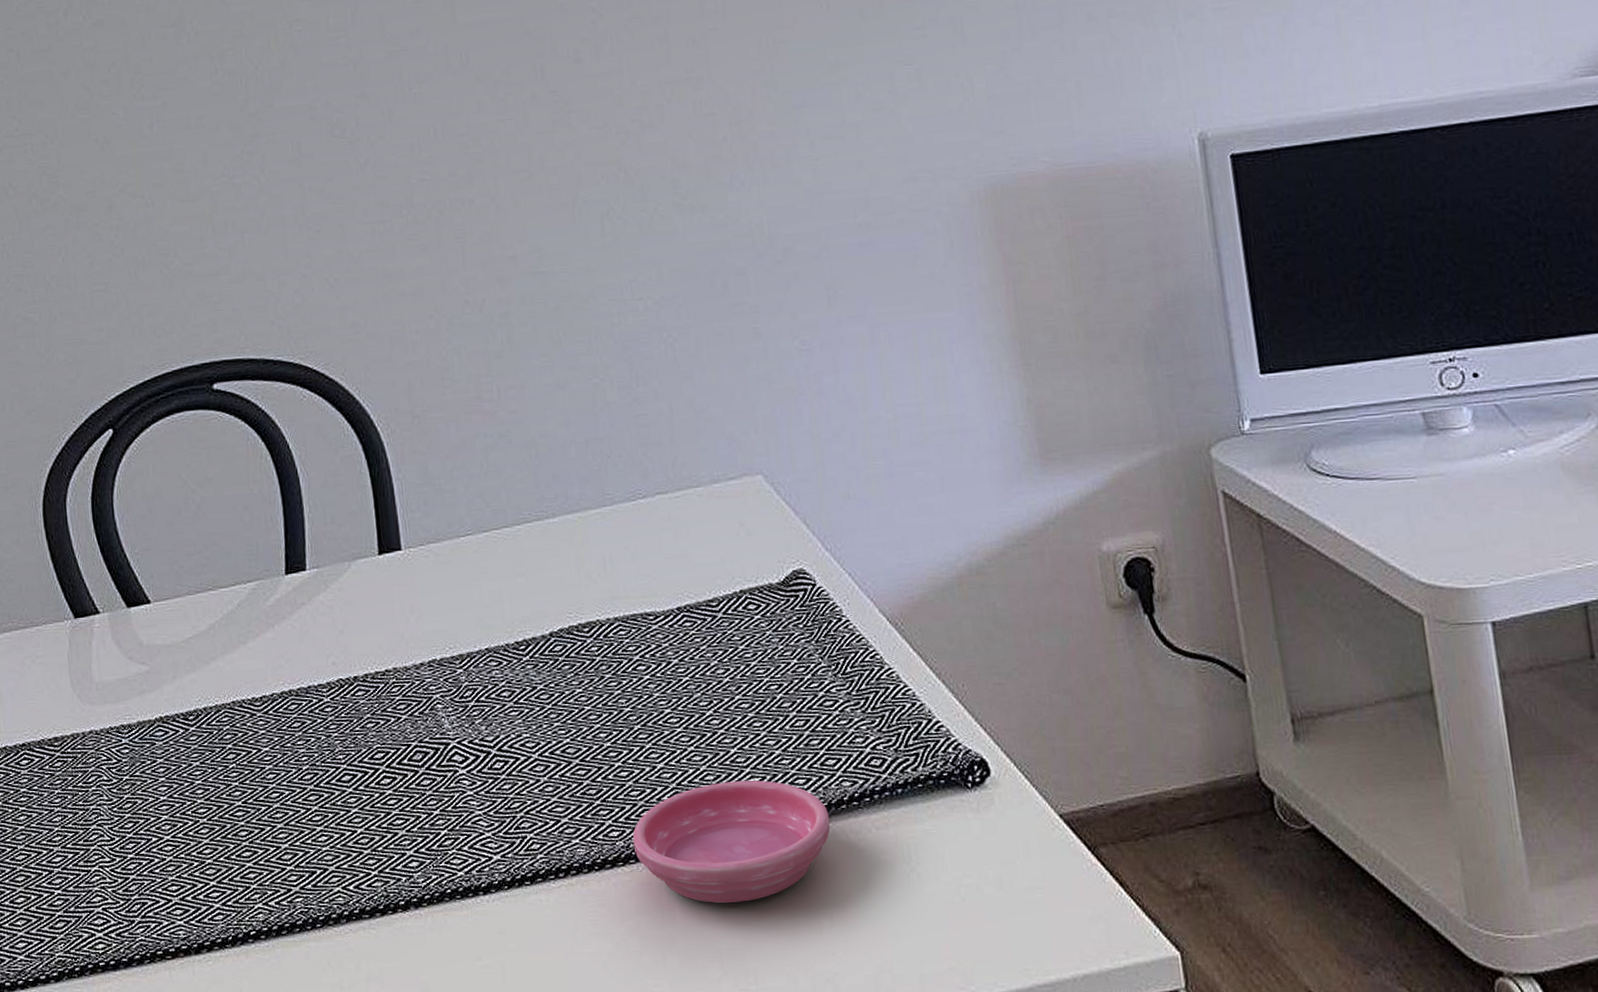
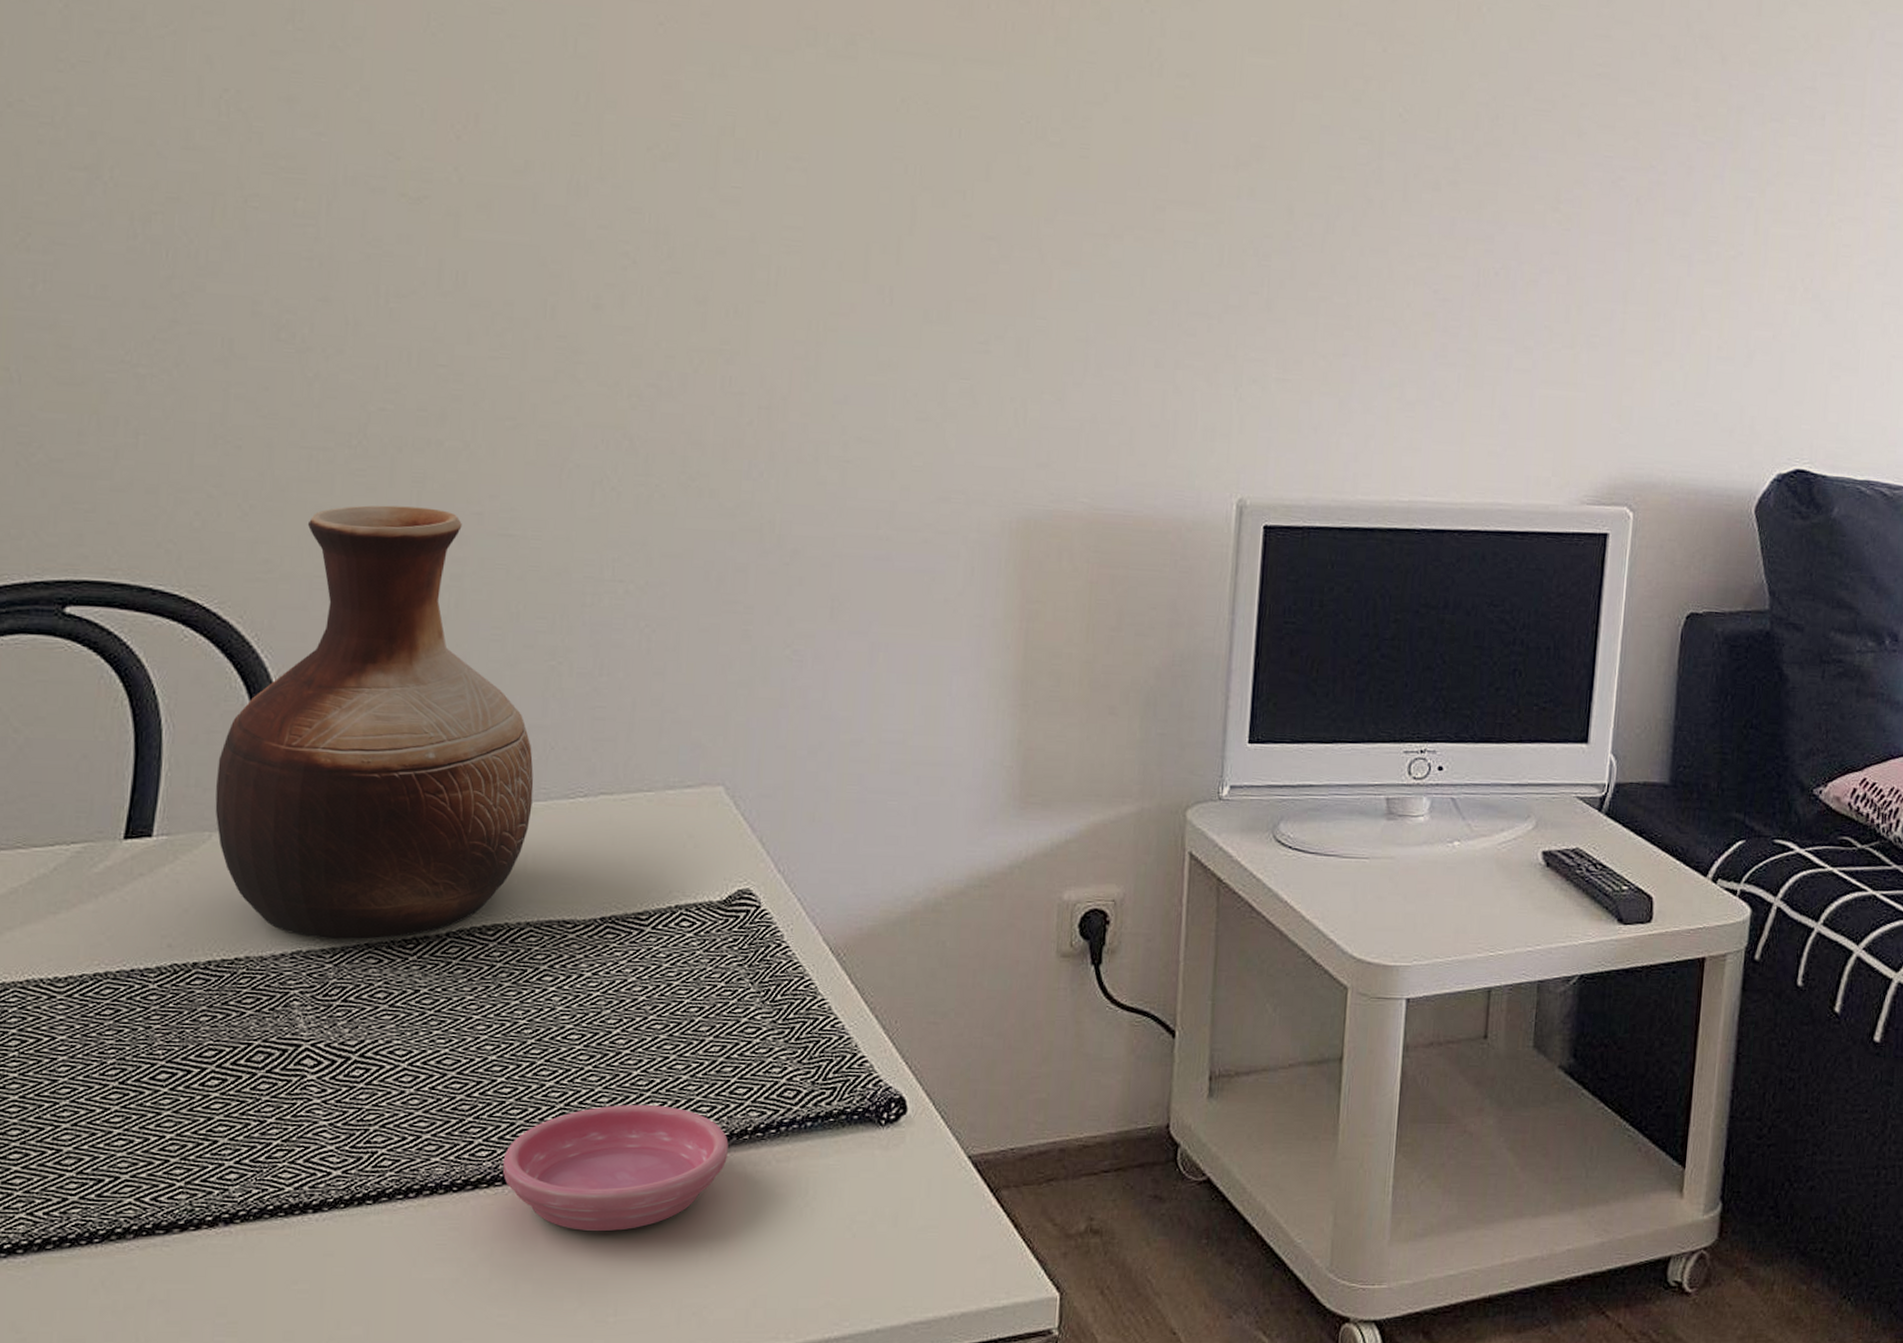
vase: none [345,258,602,647] -> present [215,505,534,940]

